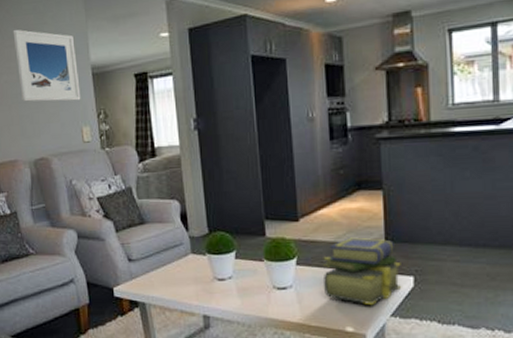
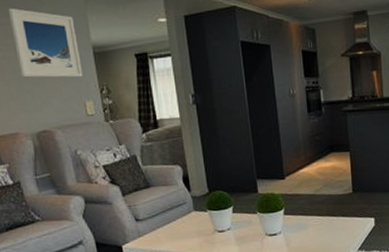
stack of books: present [323,237,402,306] -> none [305,190,366,243]

